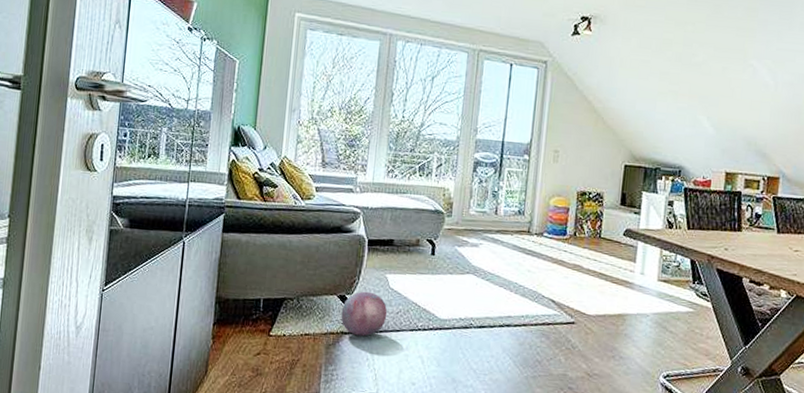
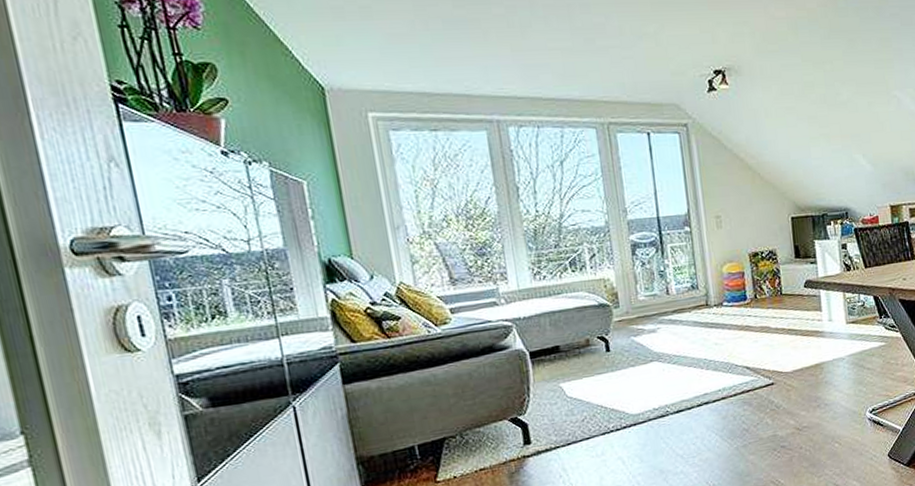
decorative ball: present [341,291,388,337] -> none [516,406,572,456]

